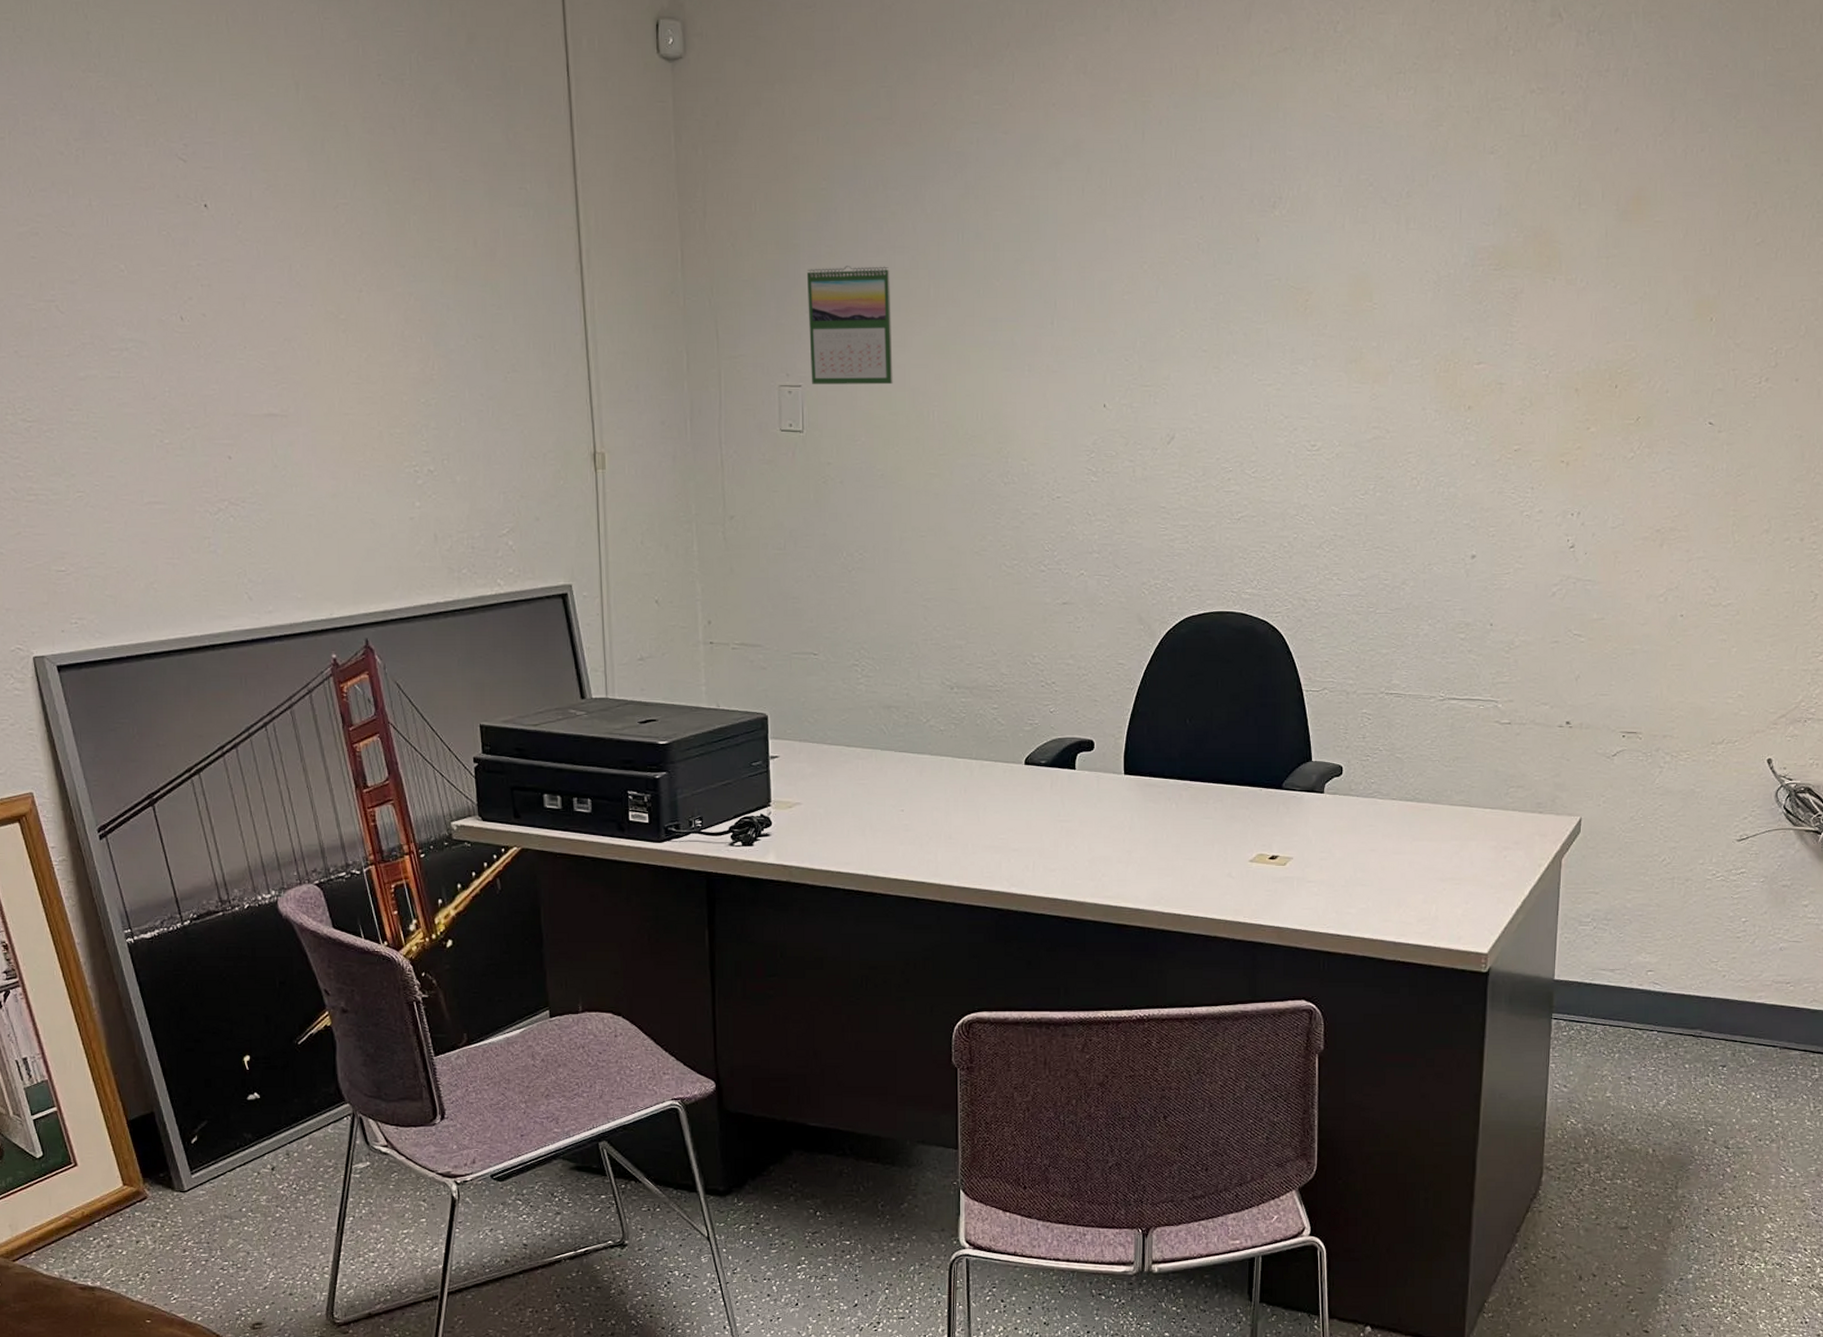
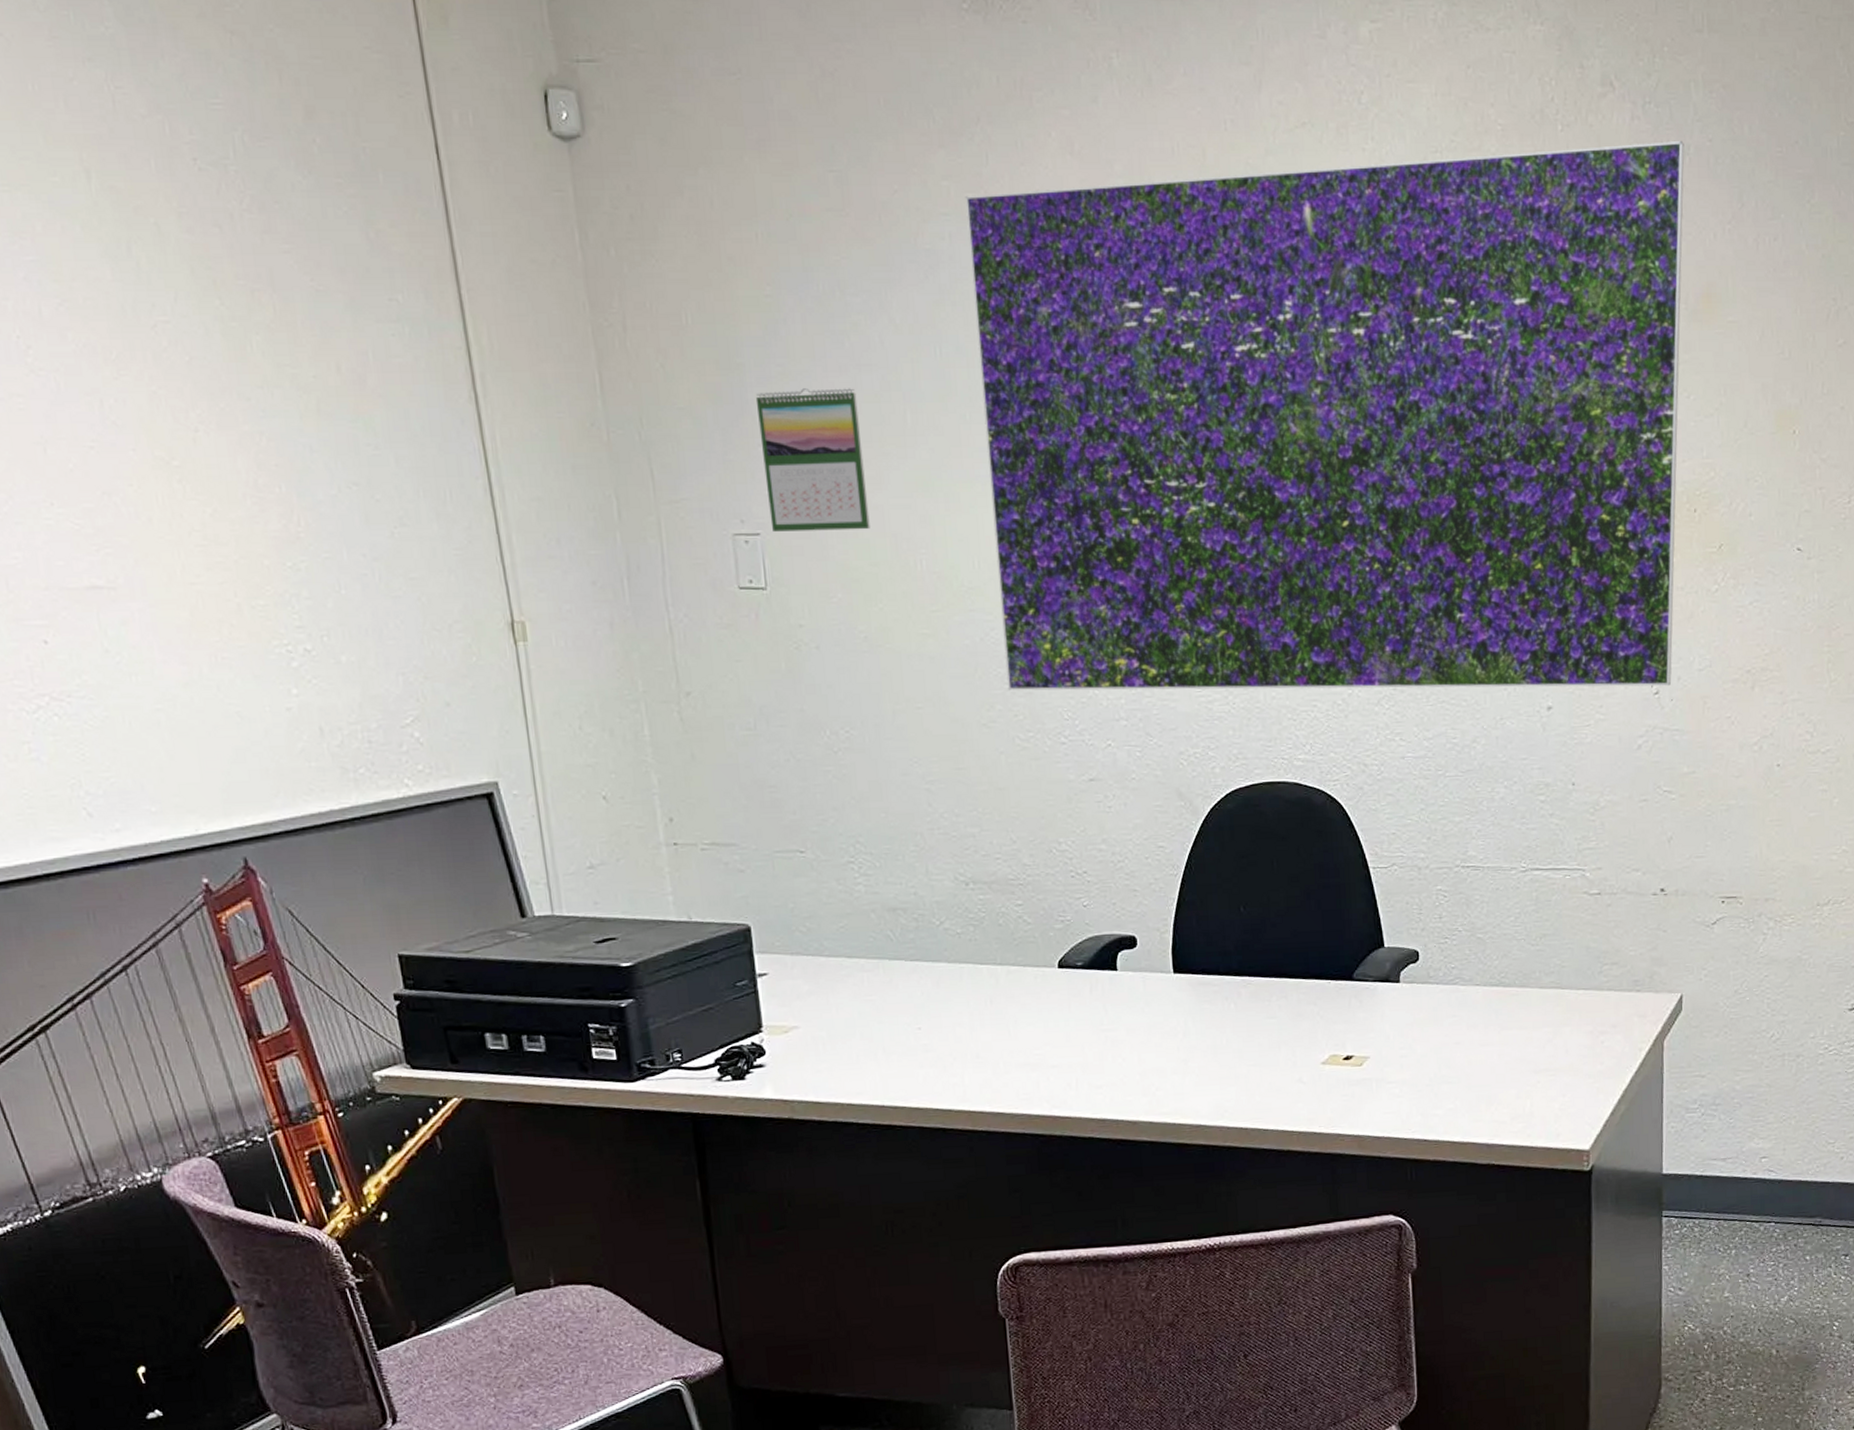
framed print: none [992,64,1623,541] -> present [965,140,1685,691]

